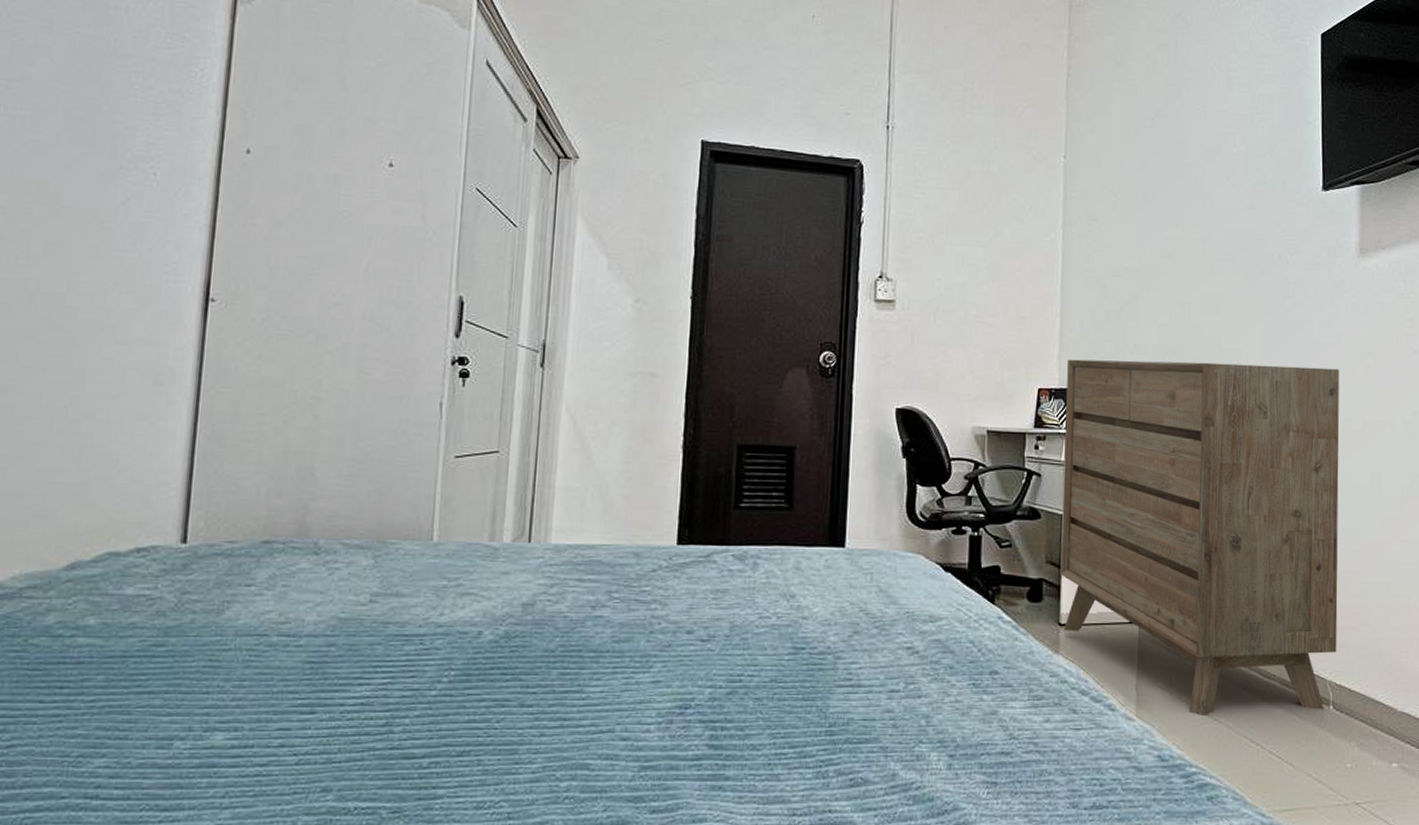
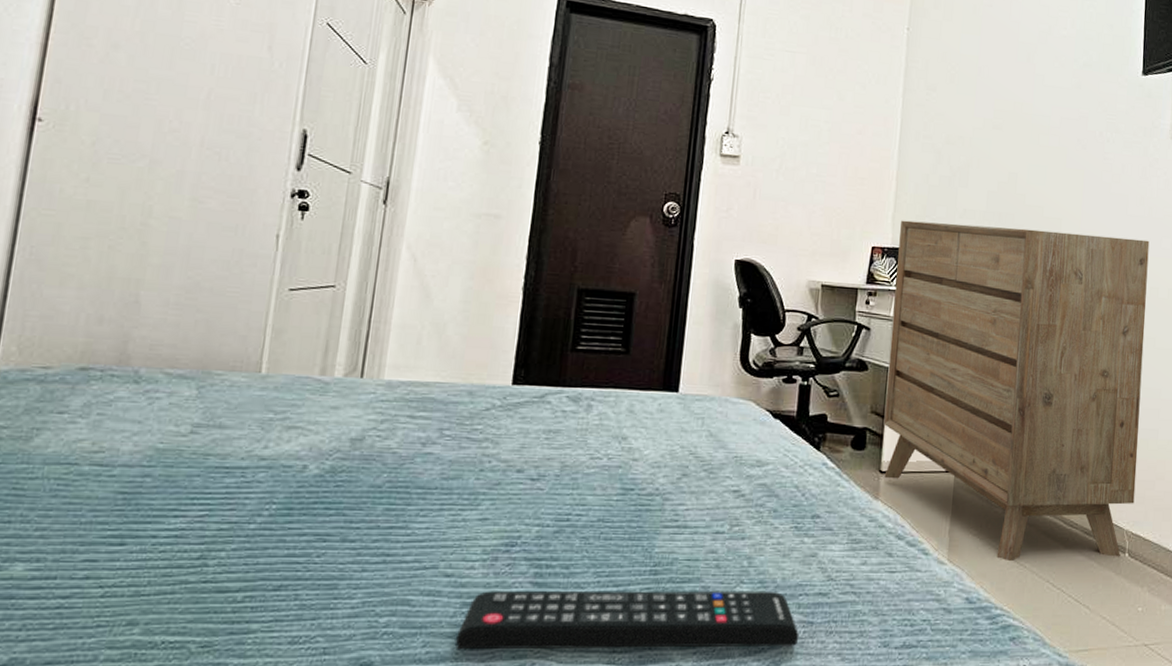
remote control: none [635,752,983,814] -> present [455,590,800,650]

